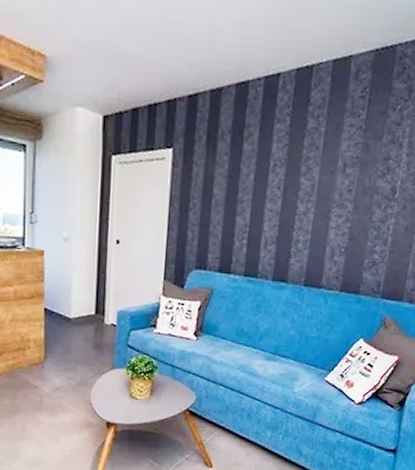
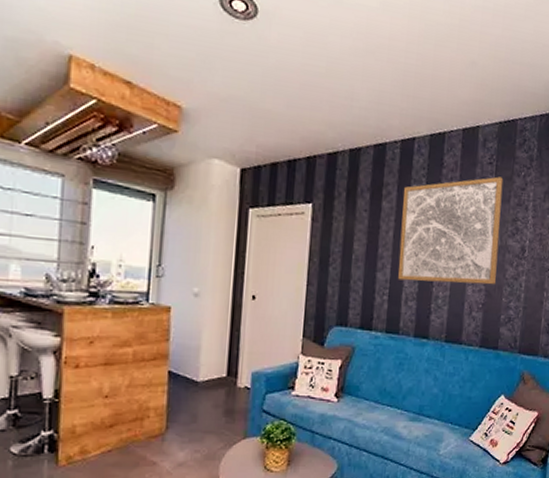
wall art: none [258,111,377,229] -> present [398,176,504,285]

